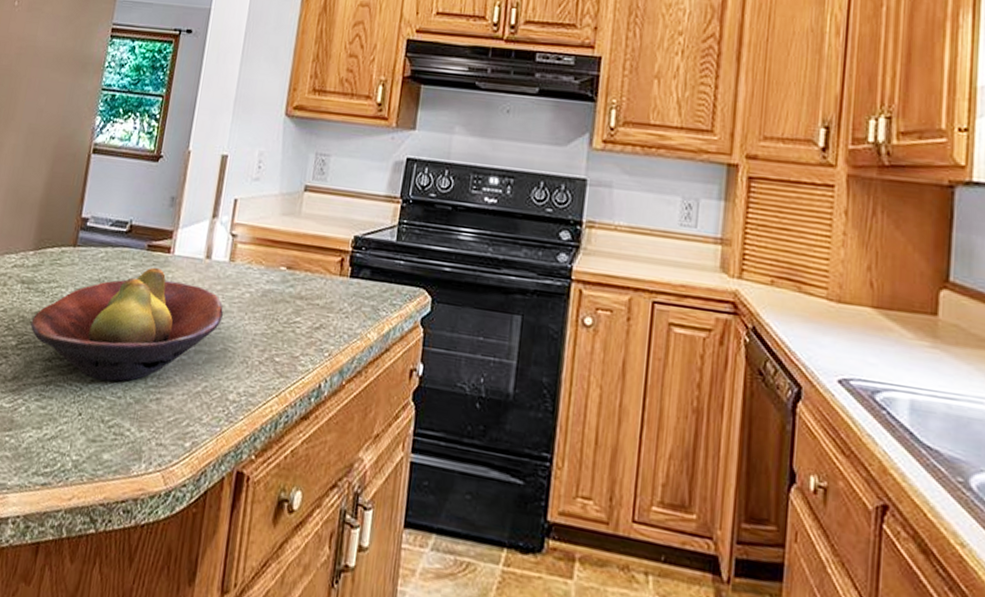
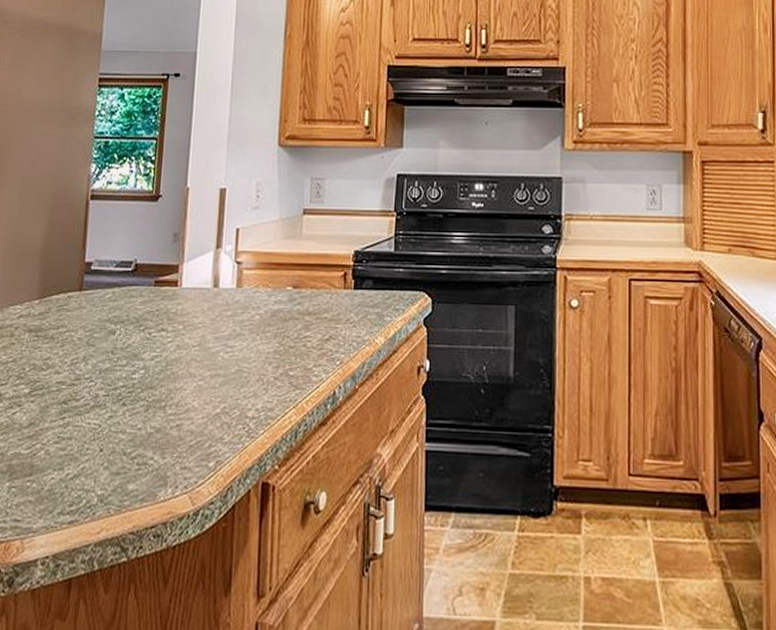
fruit bowl: present [30,267,223,382] -> none [42,301,235,415]

